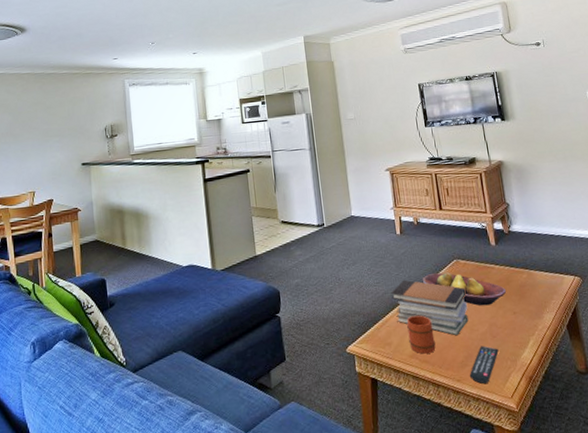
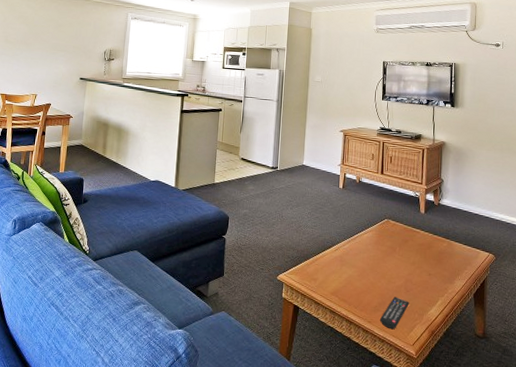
book stack: present [391,279,469,336] -> none [324,227,391,284]
mug: present [406,315,436,354] -> none [333,259,356,294]
fruit bowl: present [422,272,507,306] -> none [354,227,427,264]

